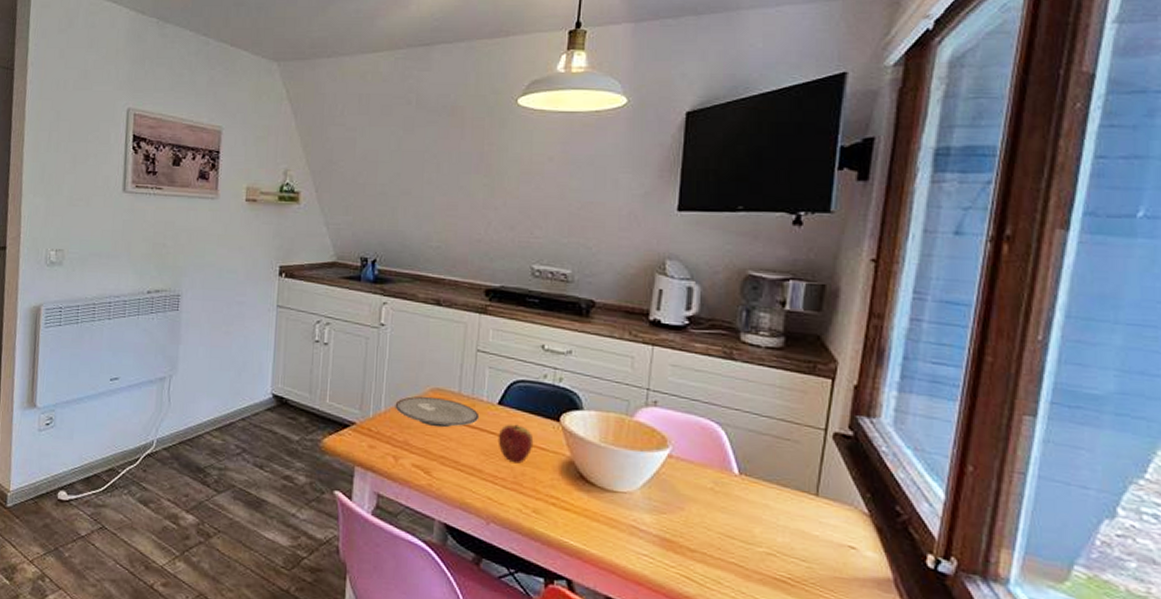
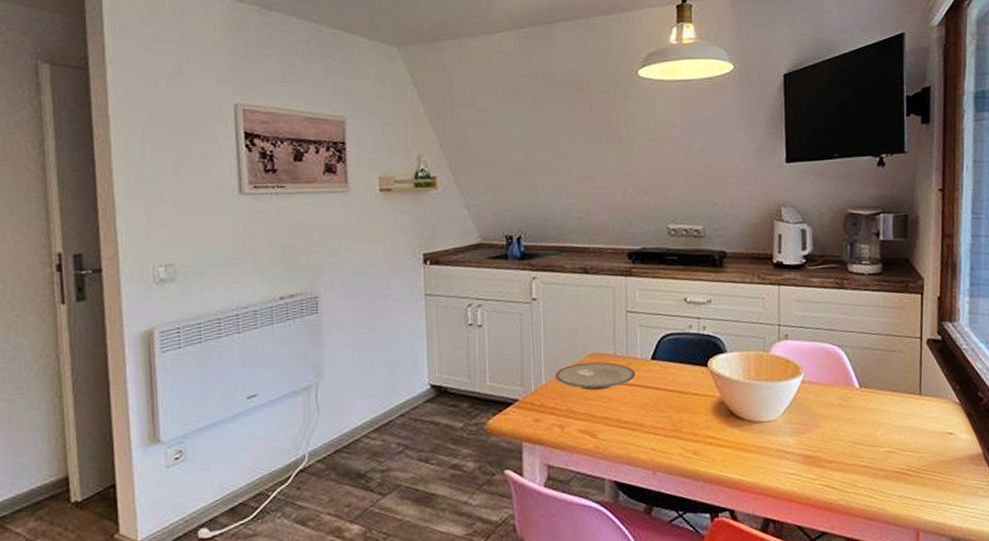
apple: present [497,424,534,464] -> none [654,375,687,412]

